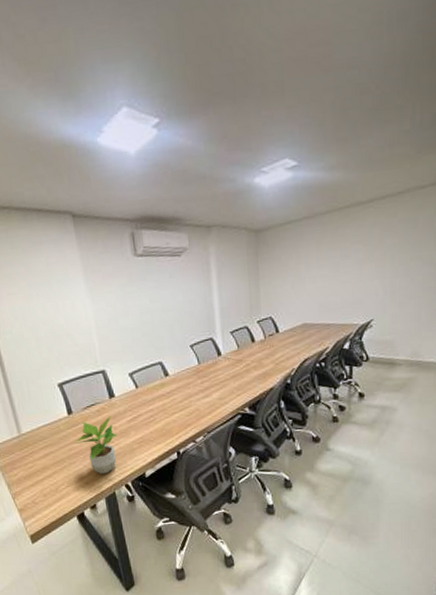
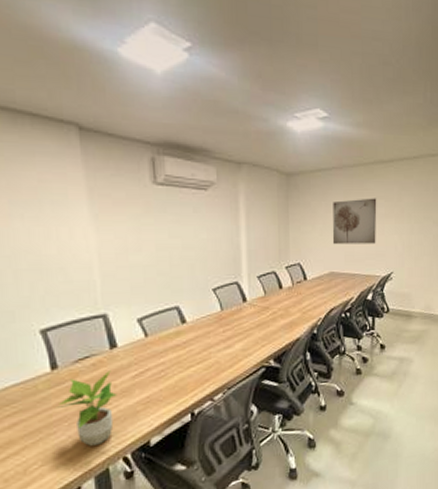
wall art: none [304,243,354,296] -> present [332,198,377,245]

